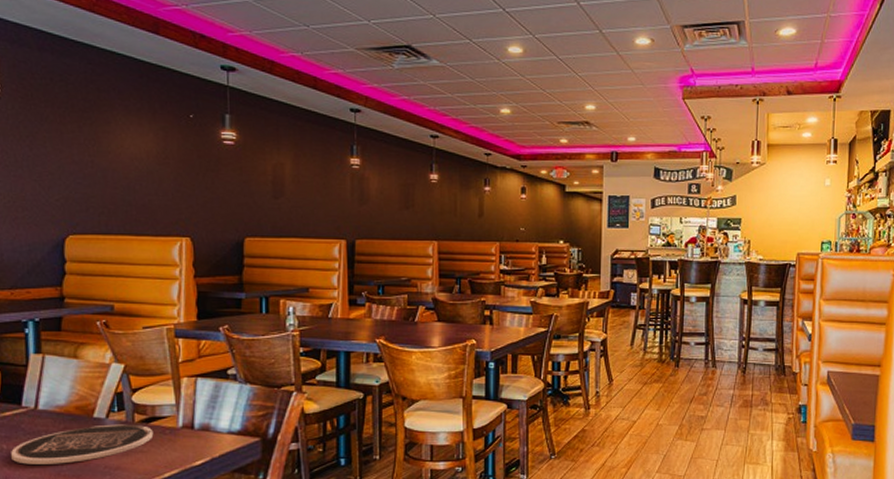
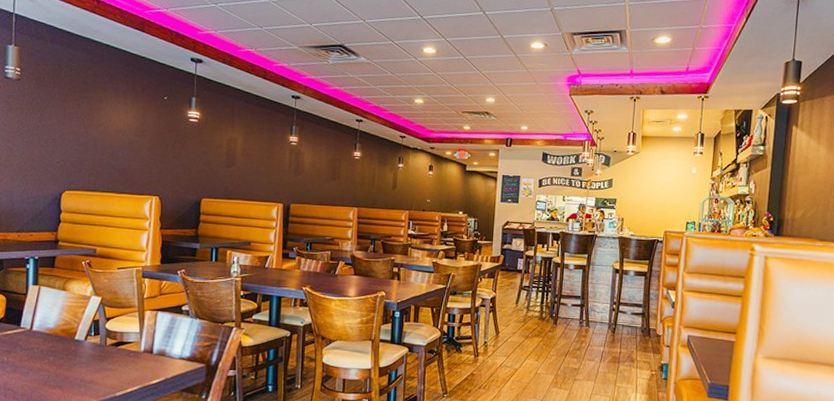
plate: present [11,424,154,465] -> none [10,346,121,376]

